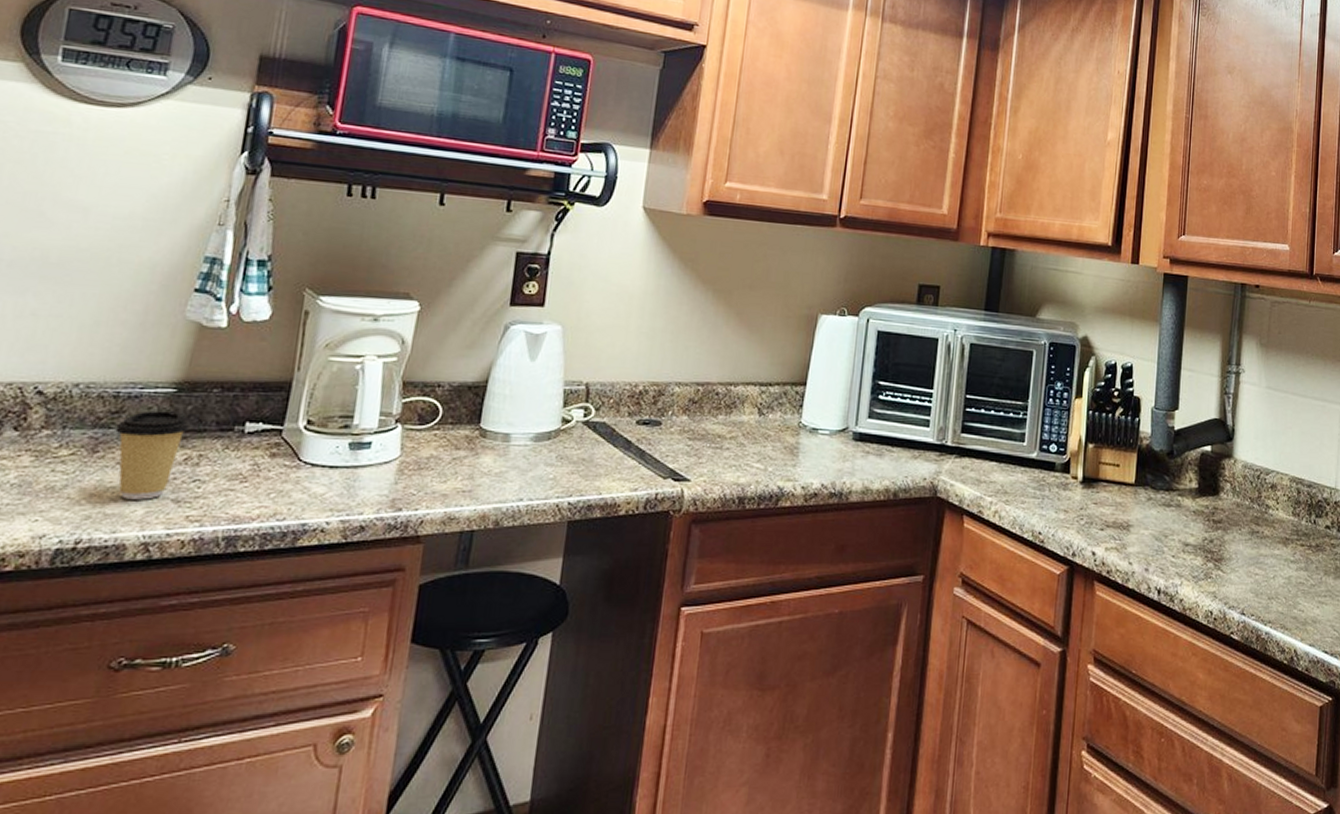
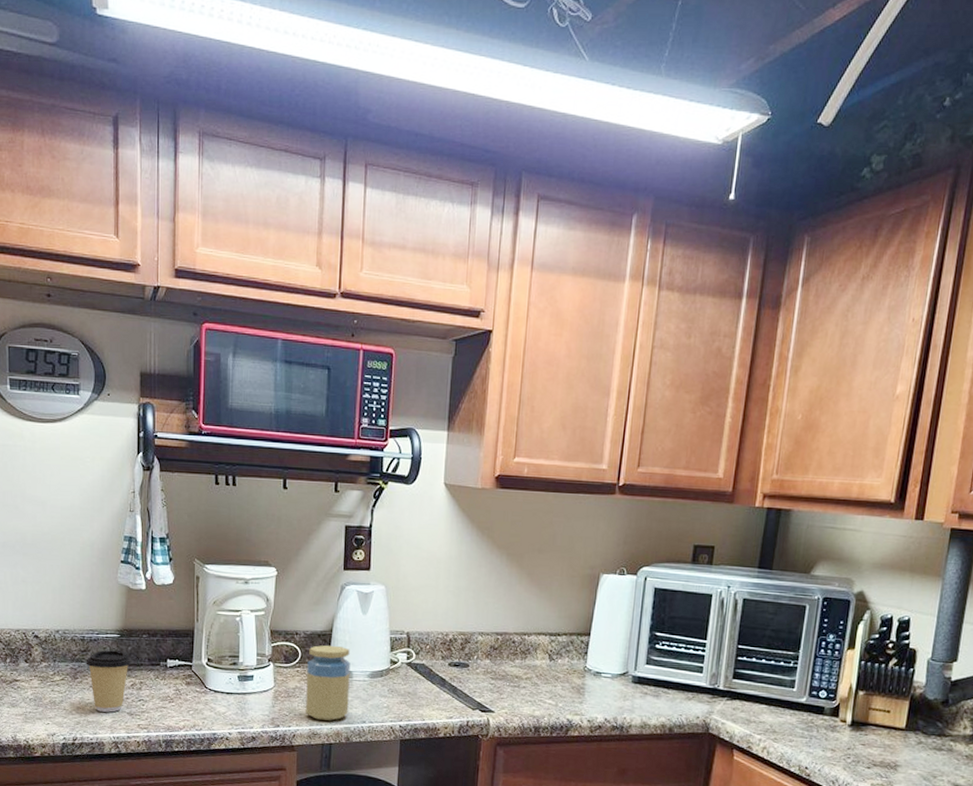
jar: none [441,400,510,500] -> present [306,645,351,721]

